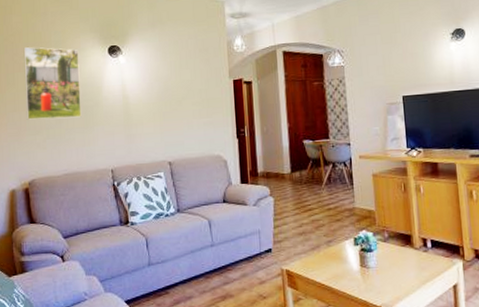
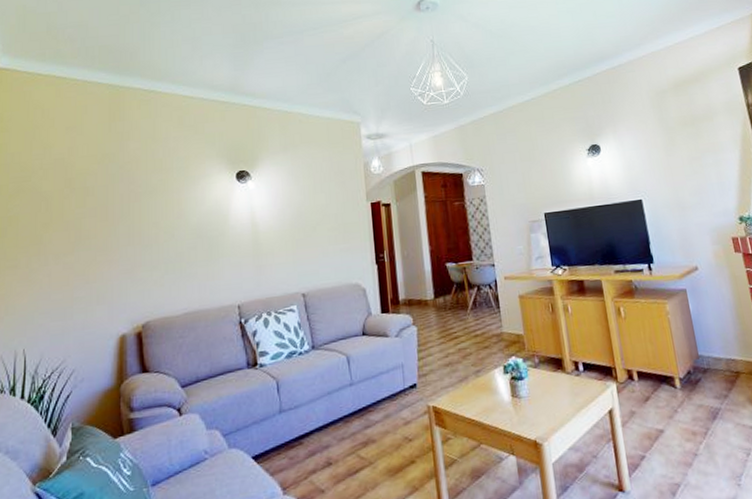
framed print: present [23,47,82,120] -> none [141,174,205,254]

